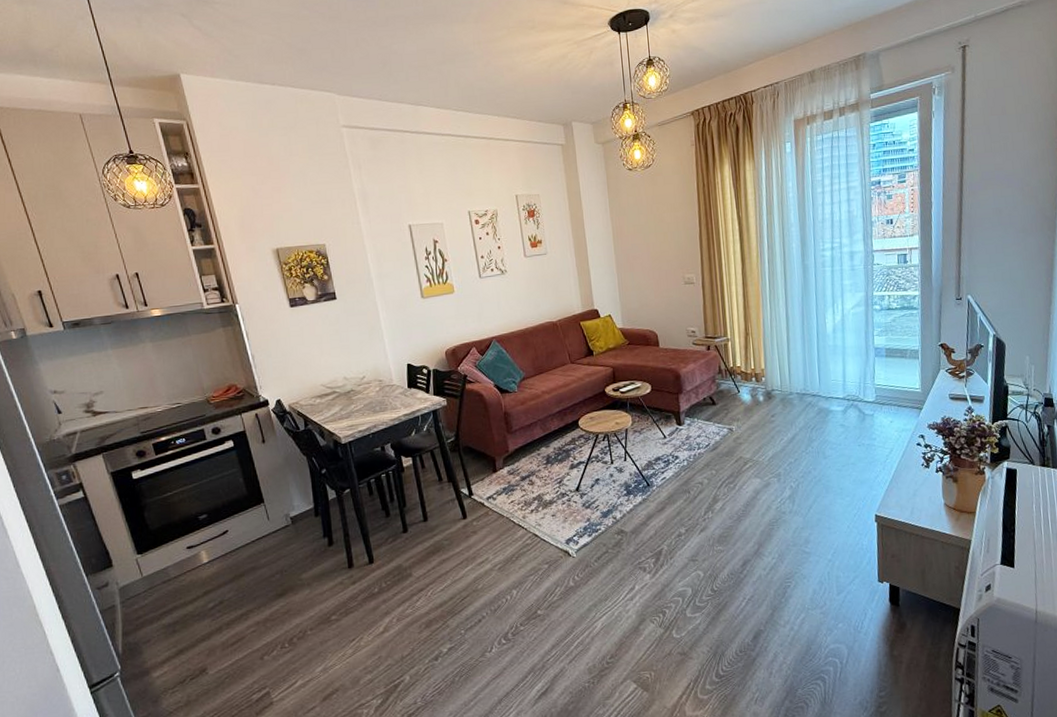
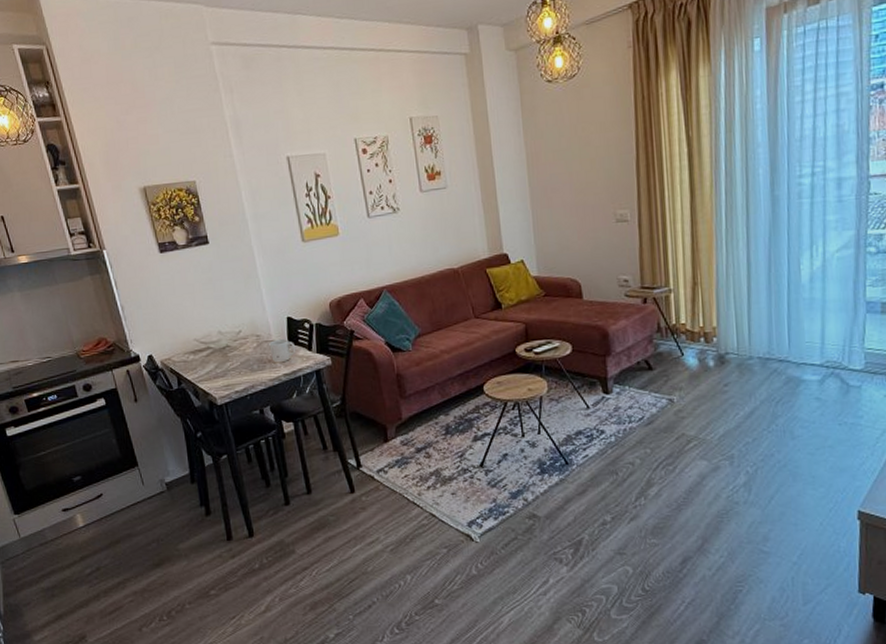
mug: none [389,382,415,405] -> present [268,338,296,363]

